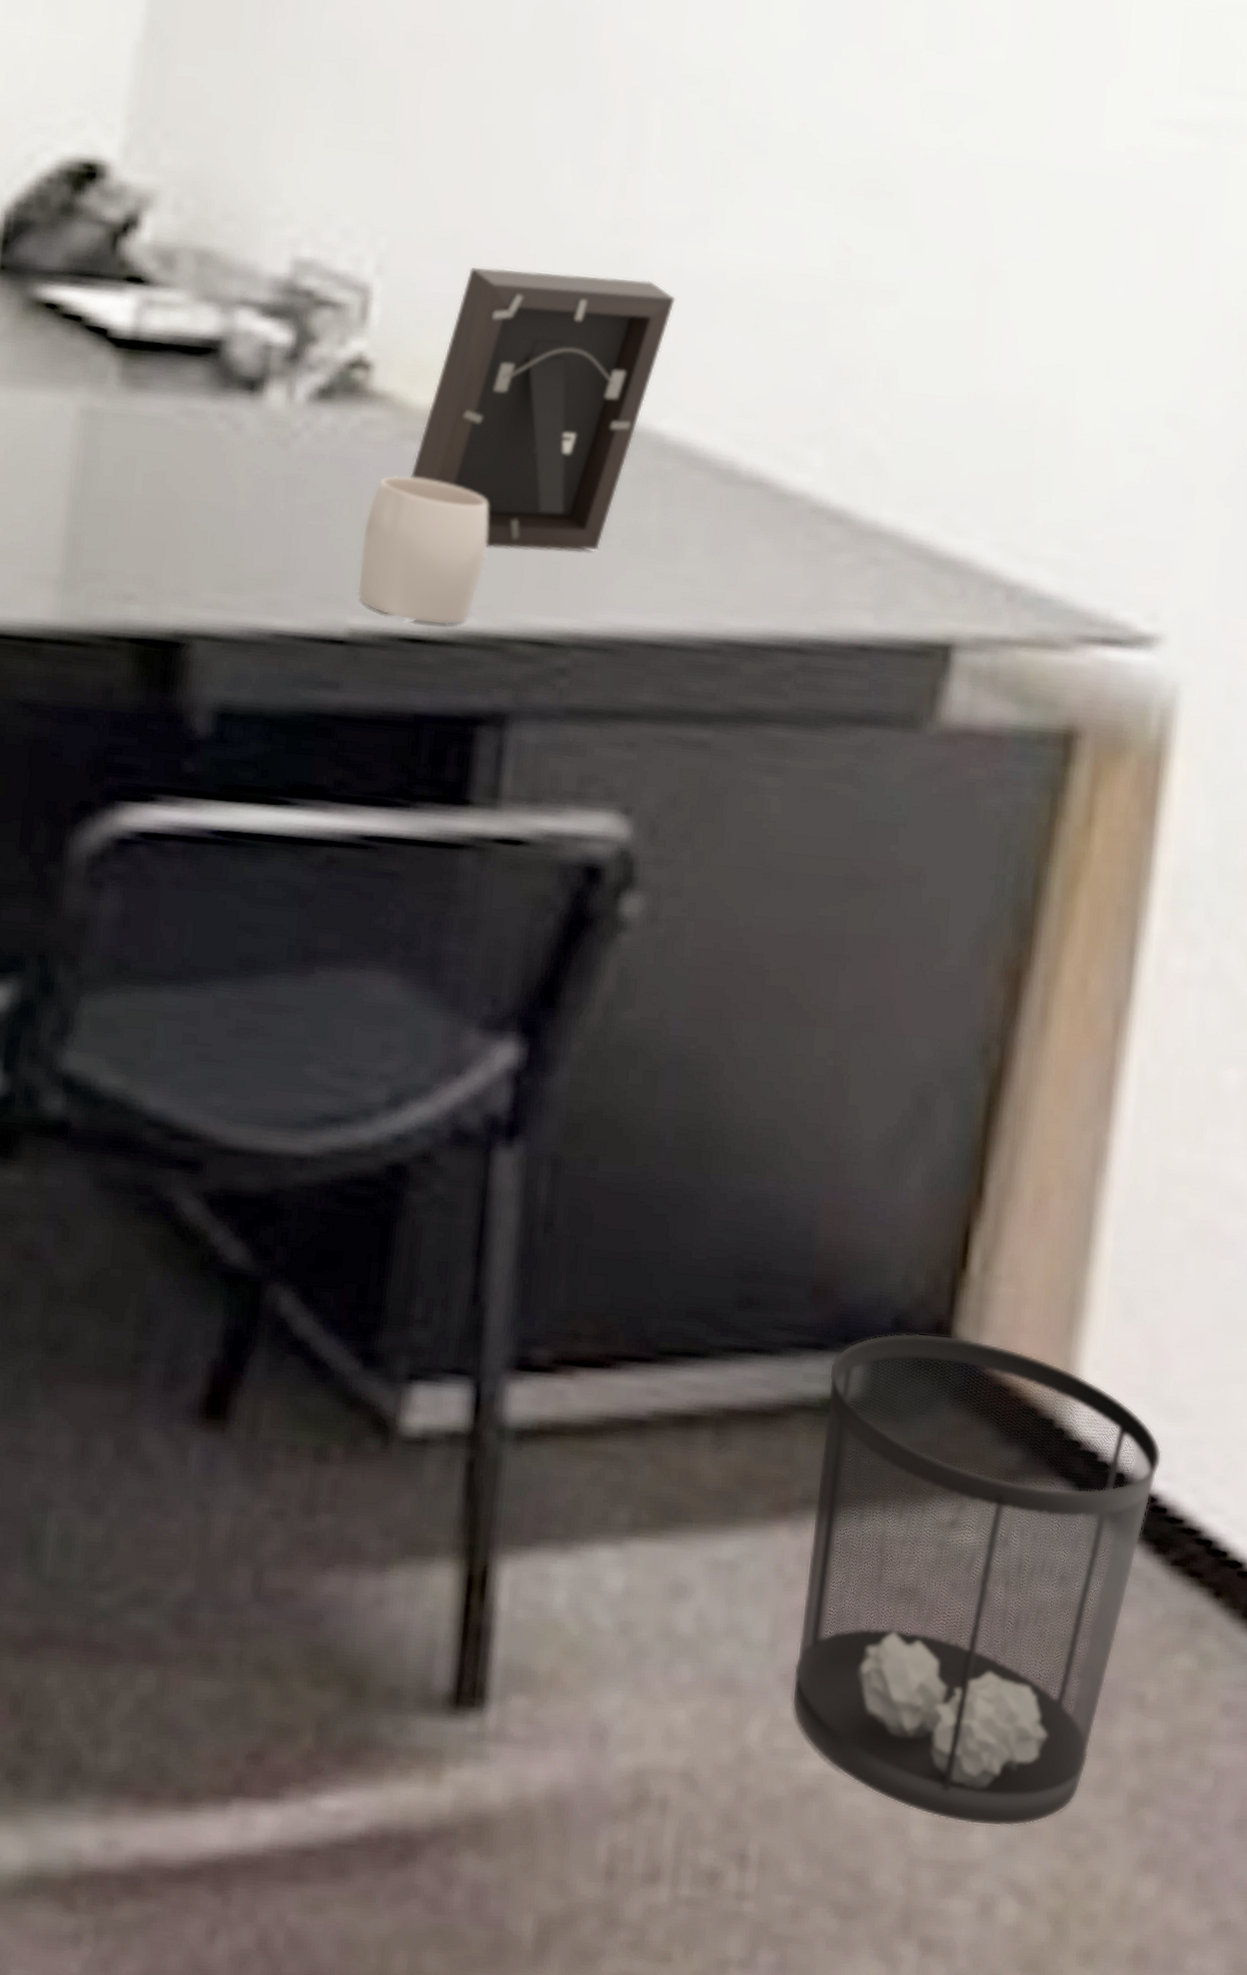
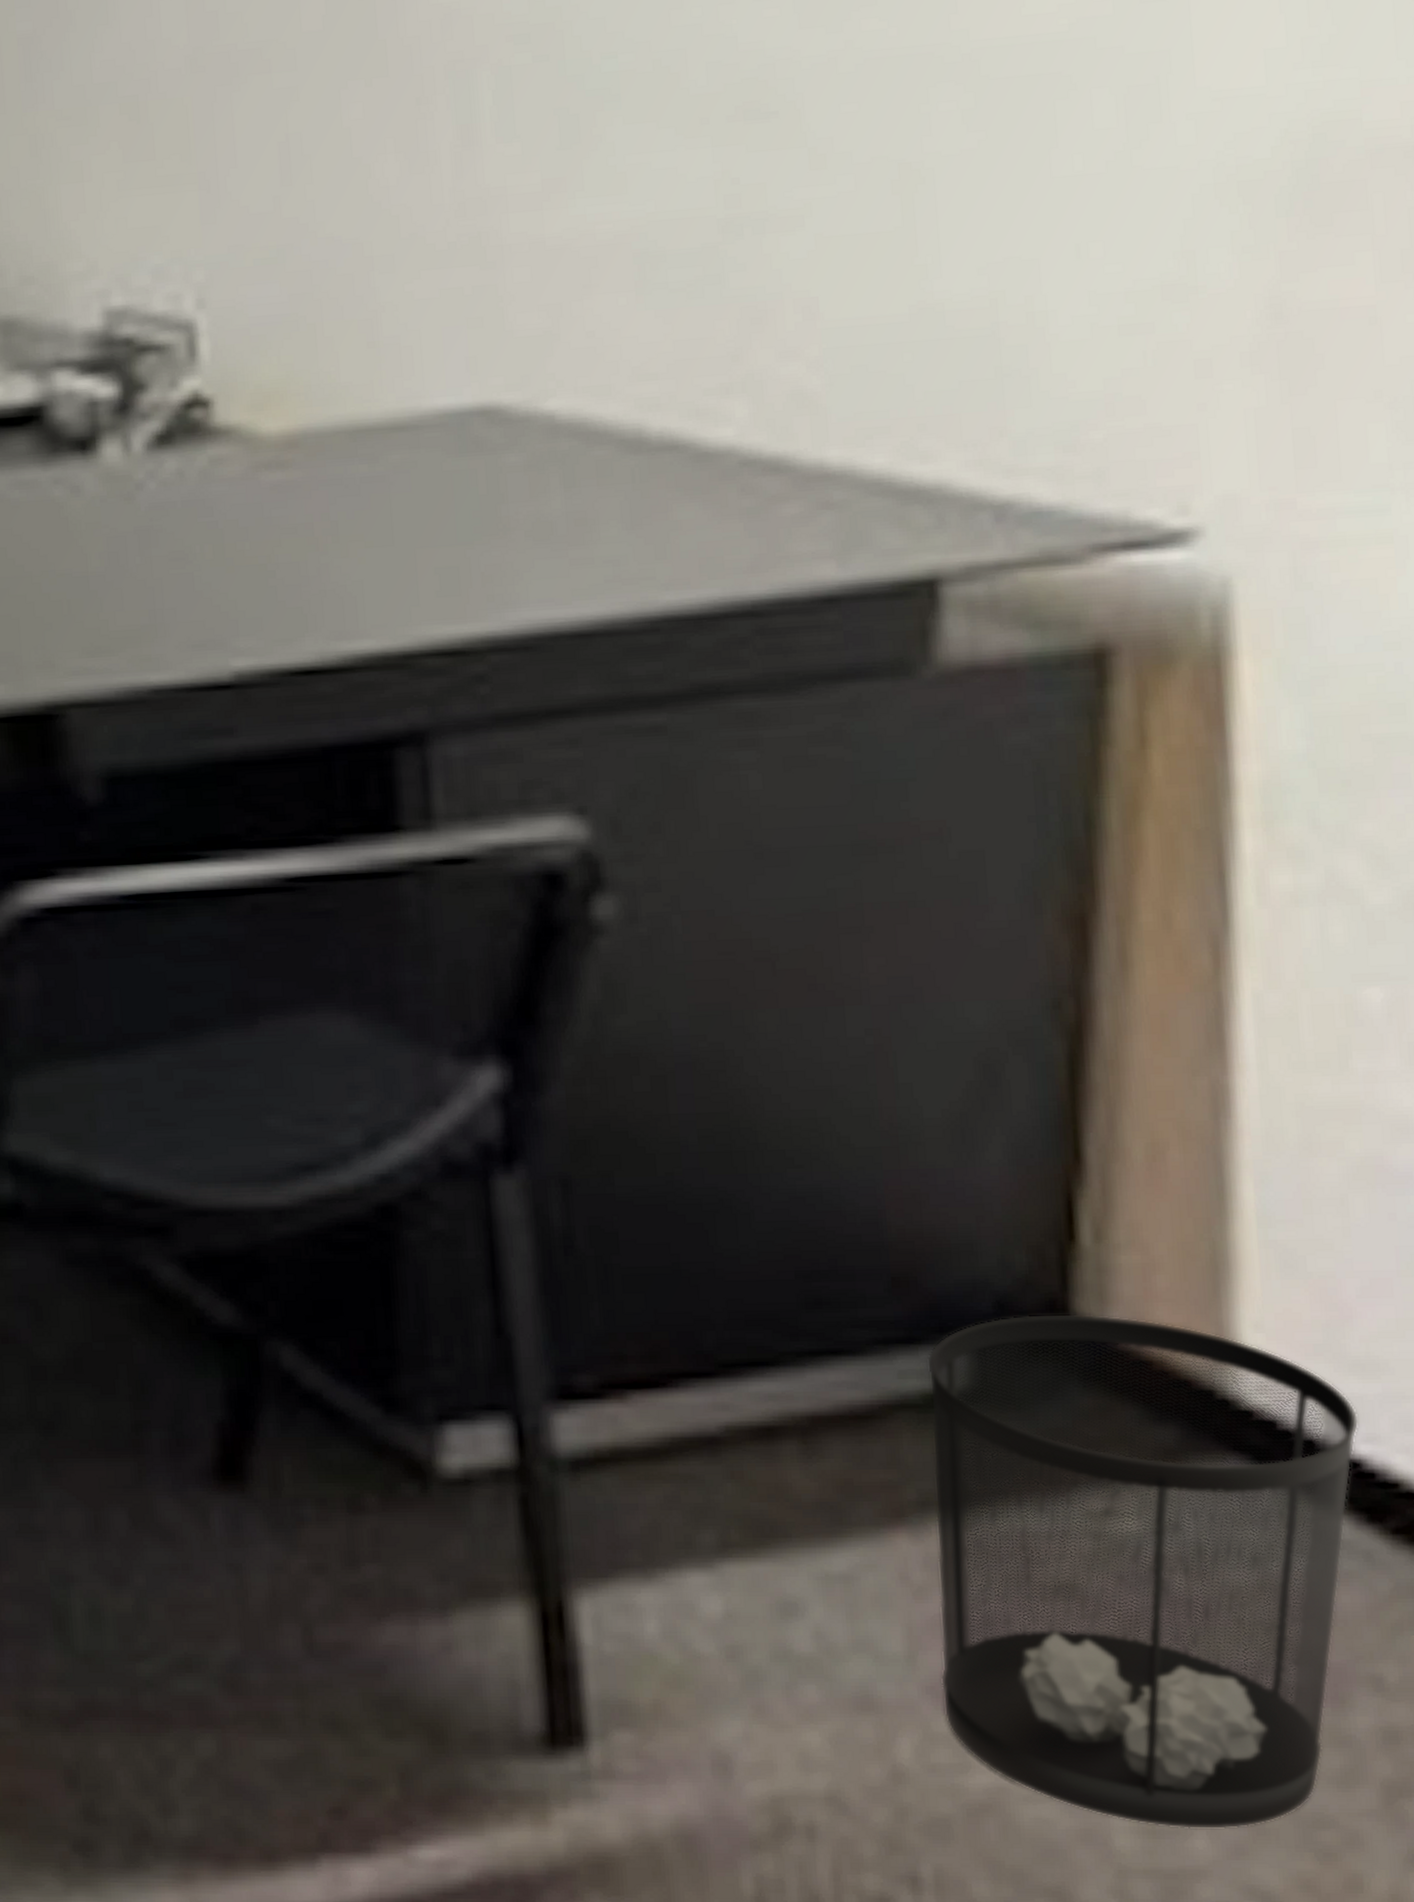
mug: present [358,475,489,625] -> none [231,506,373,654]
picture frame: present [410,266,677,551] -> none [272,257,542,565]

